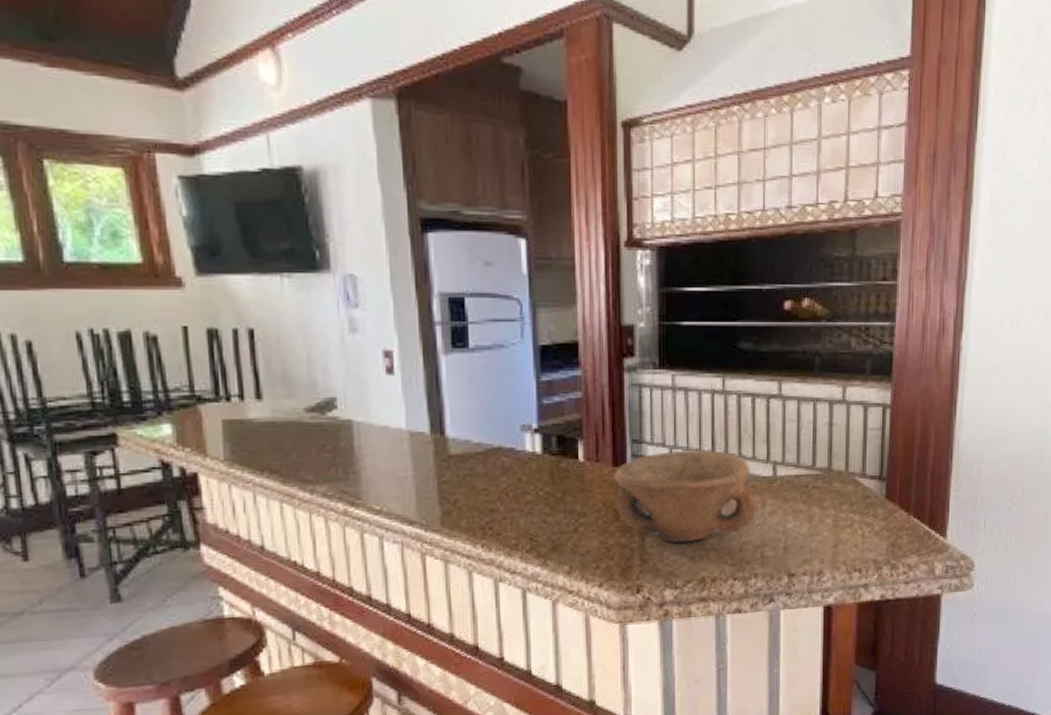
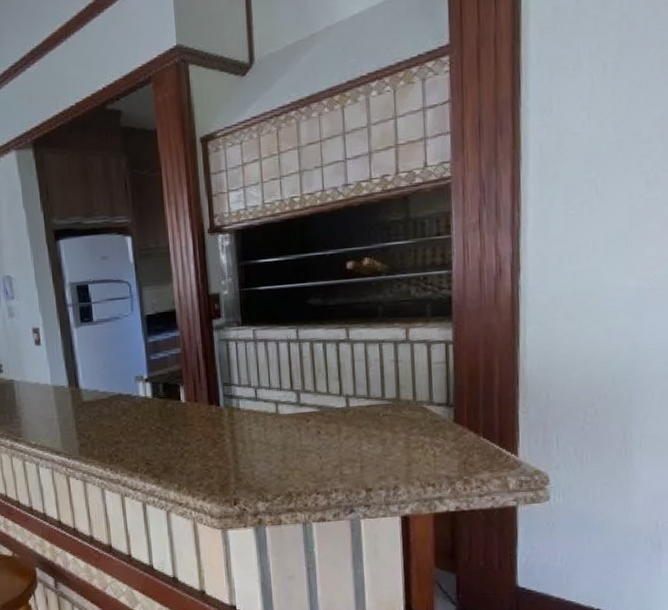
bowl: present [614,449,758,543] -> none [210,388,335,464]

